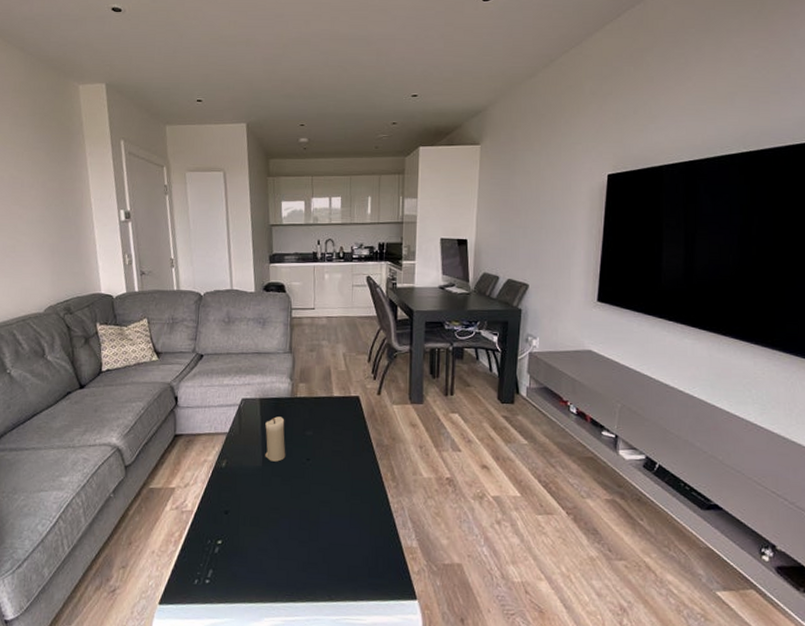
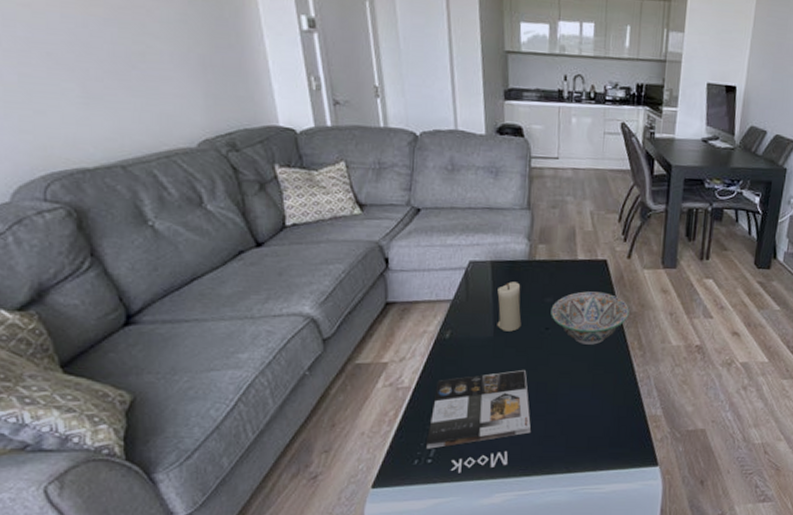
magazine: none [205,497,296,595] -> present [426,369,532,474]
decorative bowl: none [311,425,381,476] -> present [551,291,629,345]

